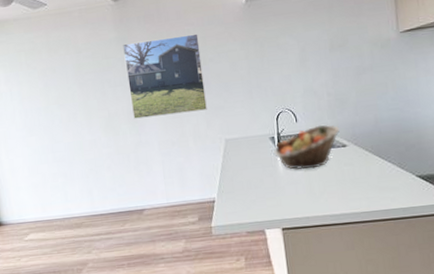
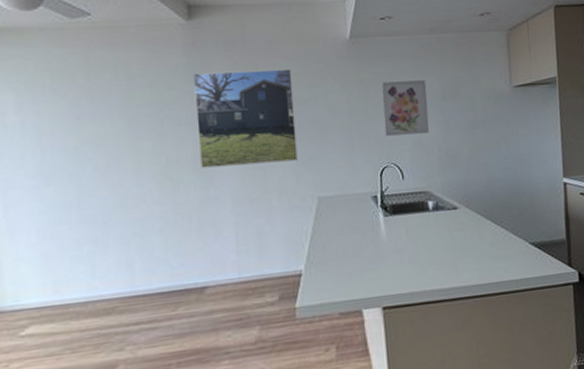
wall art: none [274,33,320,86] -> present [381,80,430,136]
fruit basket: present [274,124,340,169] -> none [376,183,451,235]

